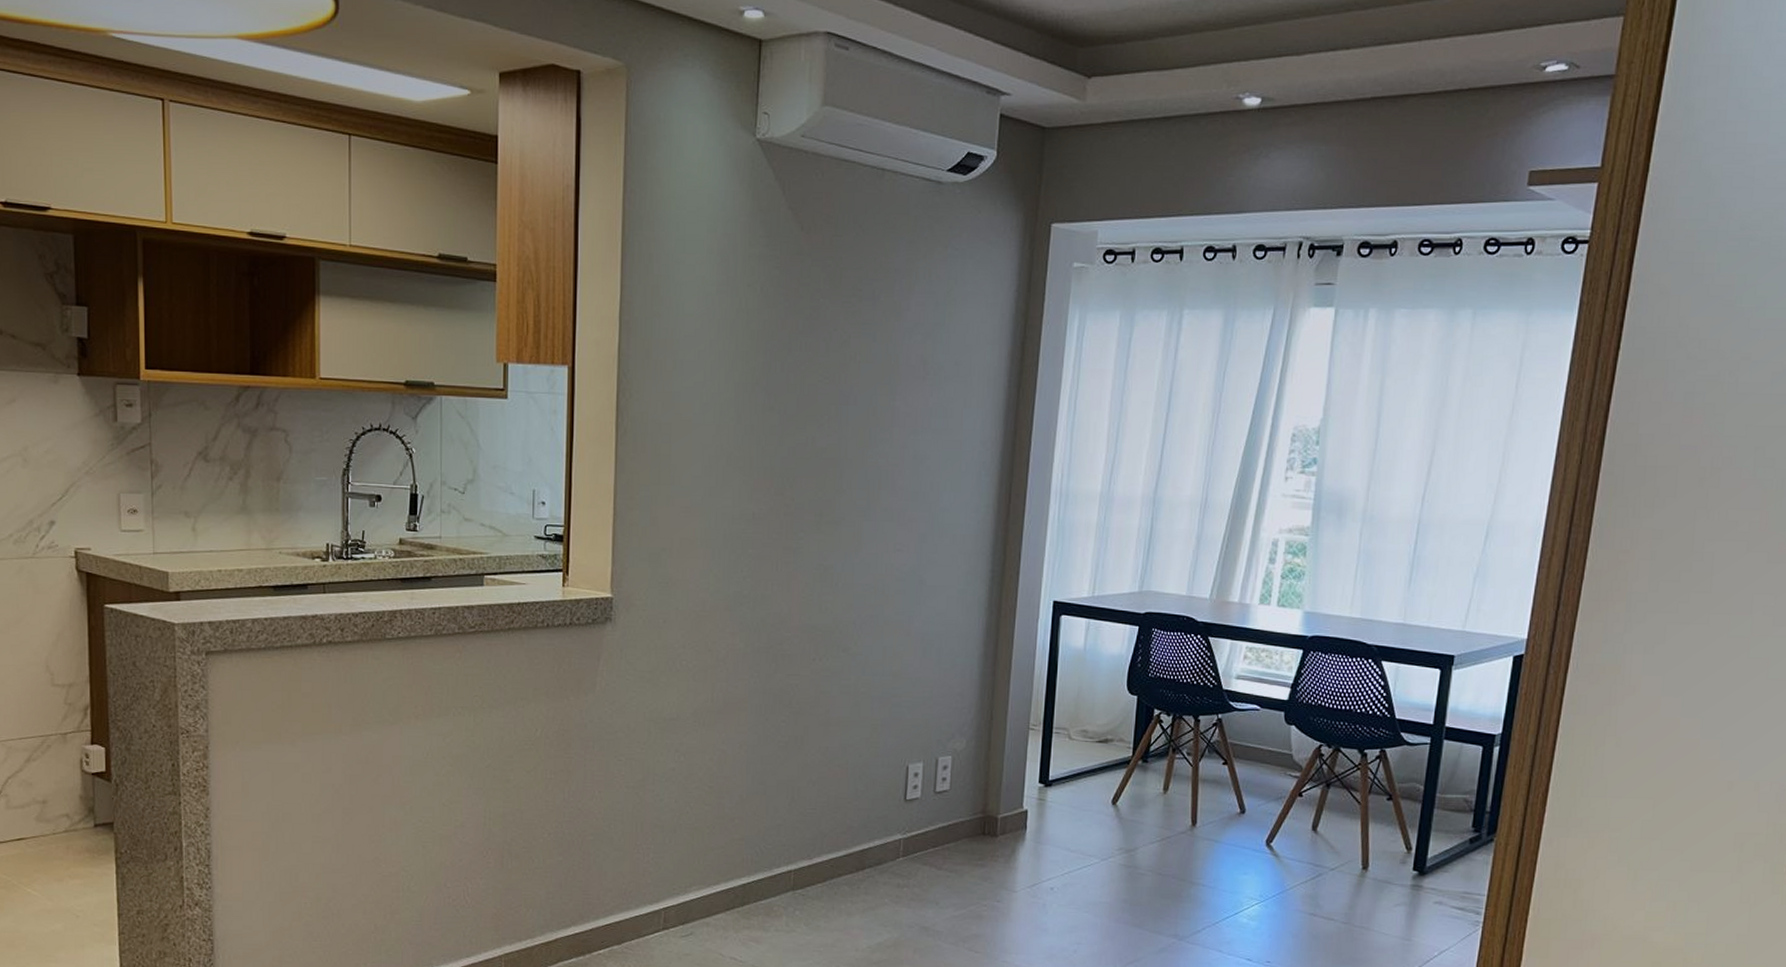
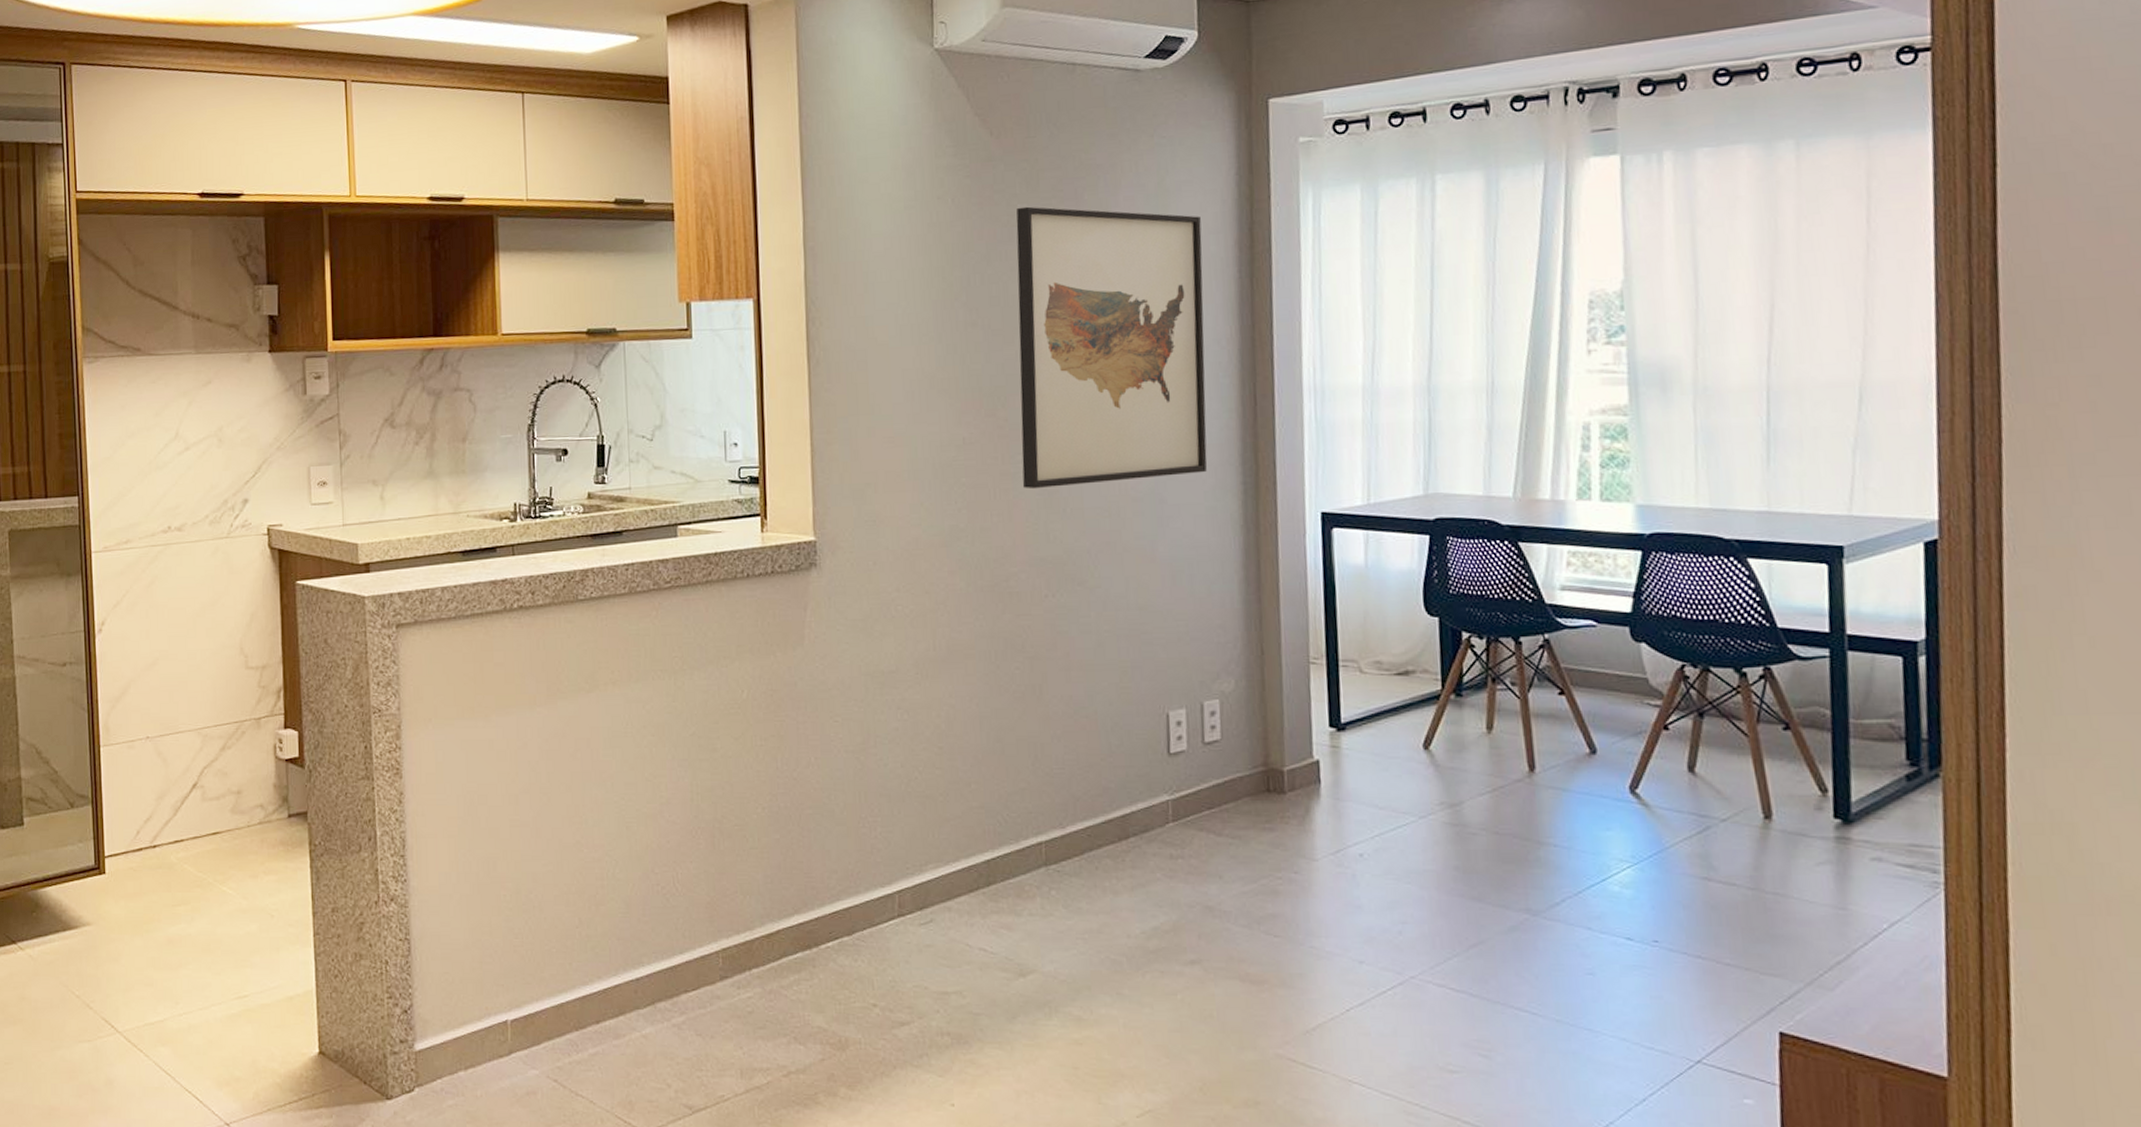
wall art: none [802,302,981,564] -> present [1016,206,1208,490]

